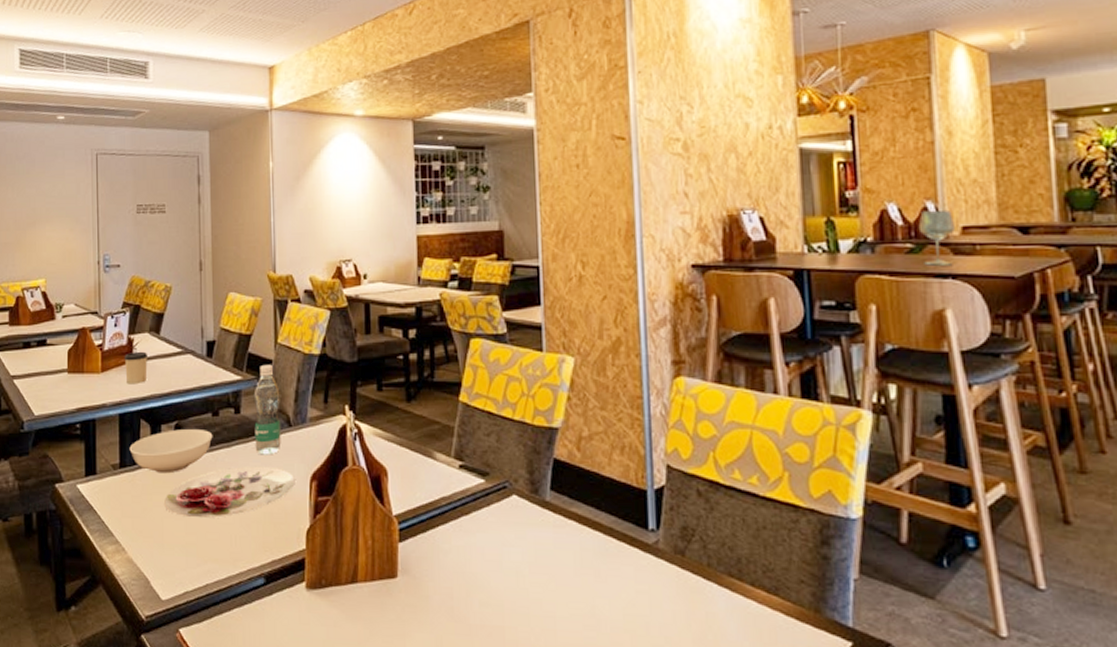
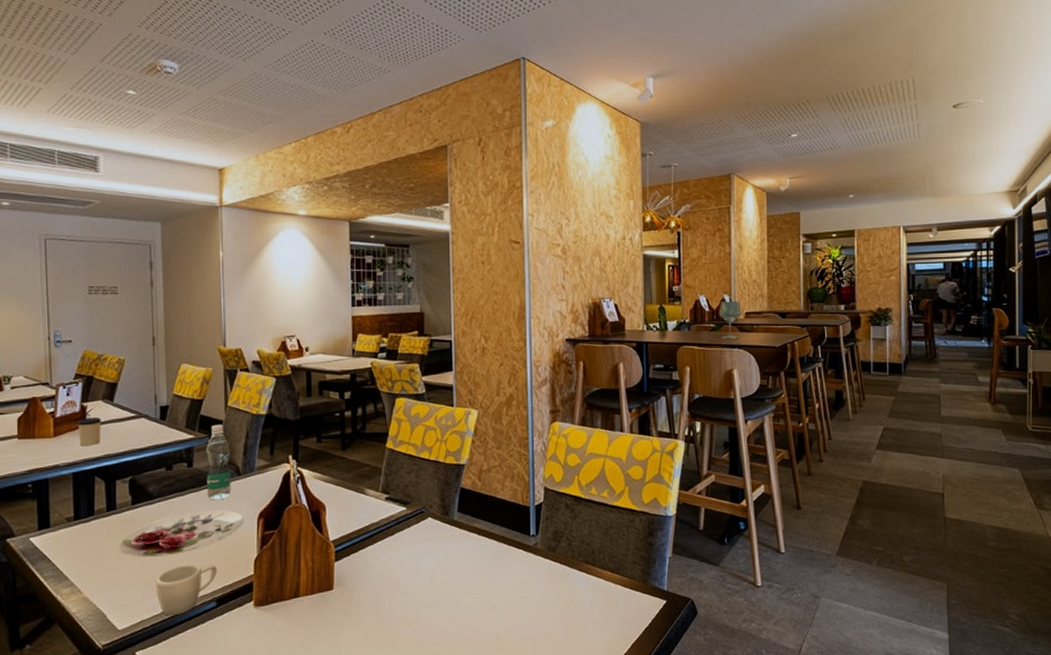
bowl: present [129,428,213,474] -> none [84,481,167,522]
mug: none [200,530,266,591] -> present [155,564,217,616]

